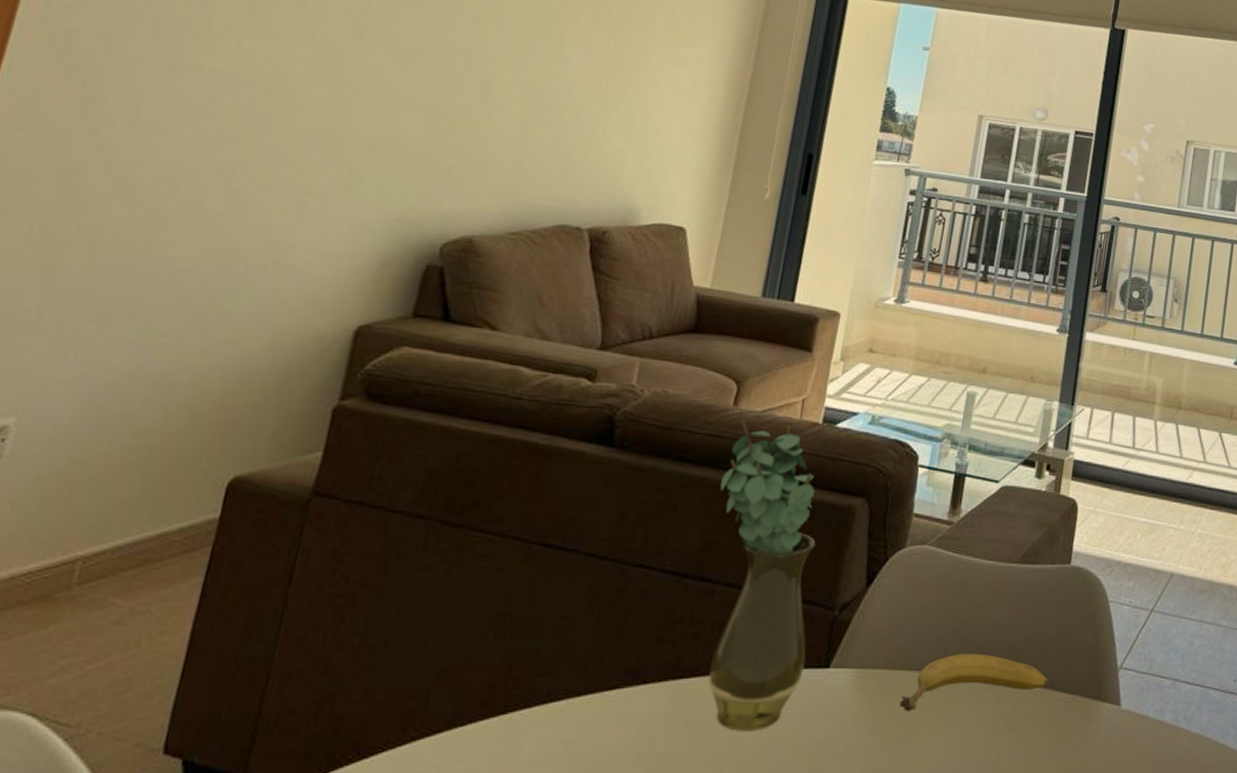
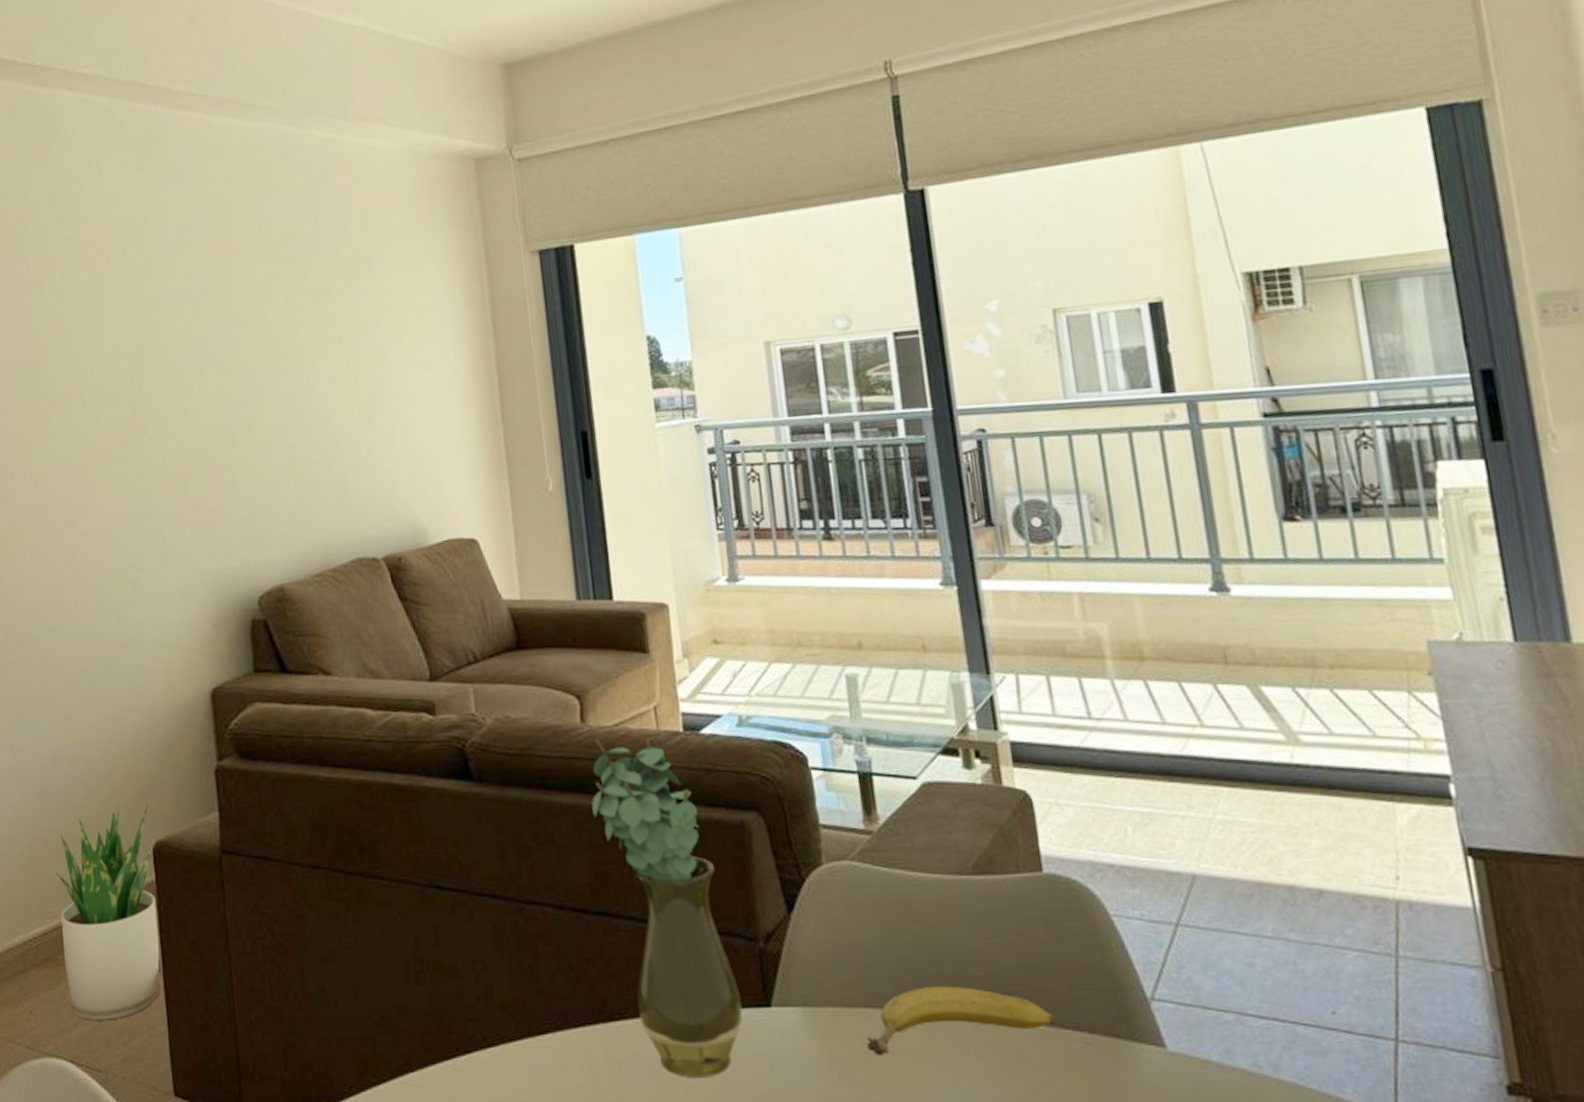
planter: none [55,436,239,669] -> present [57,804,160,1021]

